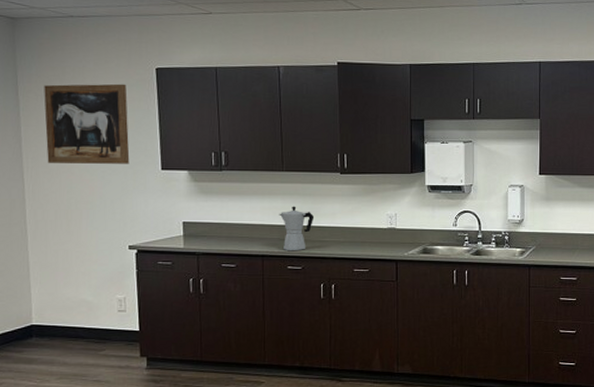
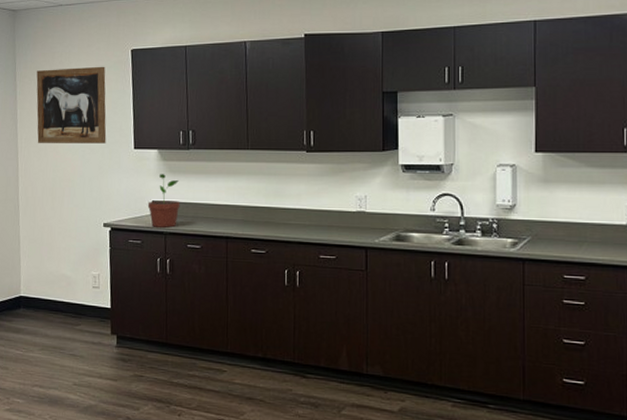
potted plant: none [178,195,214,248] -> present [147,174,181,228]
moka pot: present [279,206,315,251] -> none [243,186,279,234]

